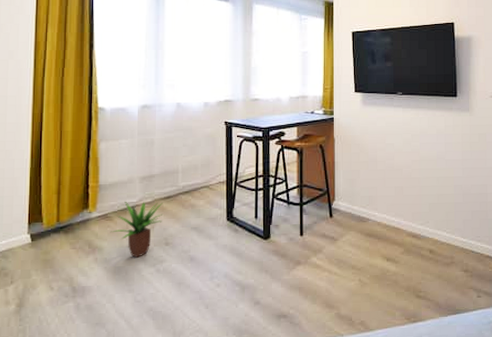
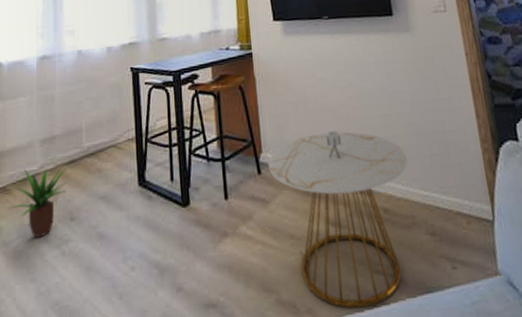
side table: none [340,187,453,323] -> present [268,131,408,310]

